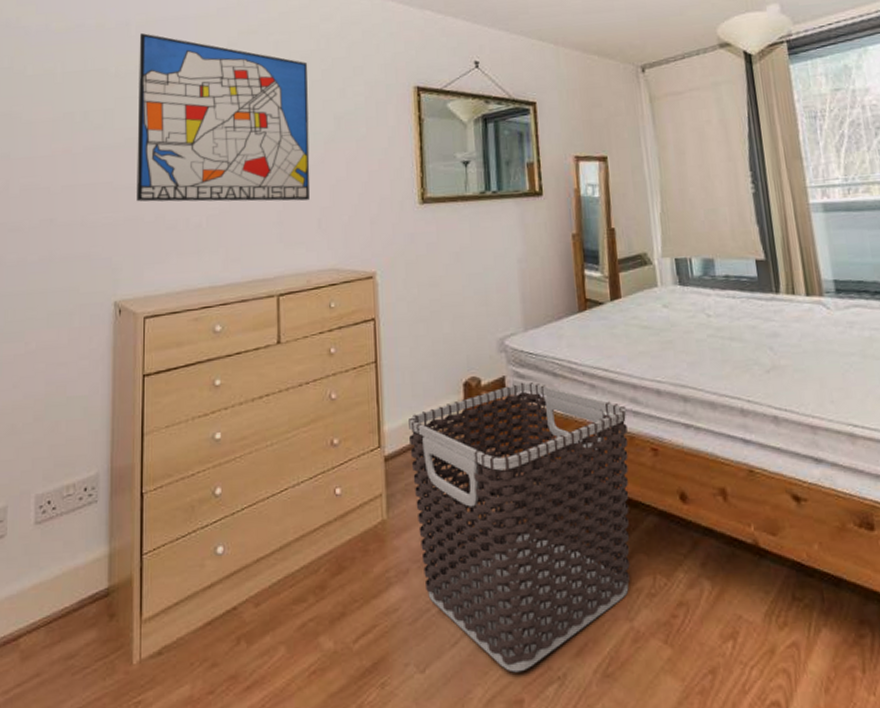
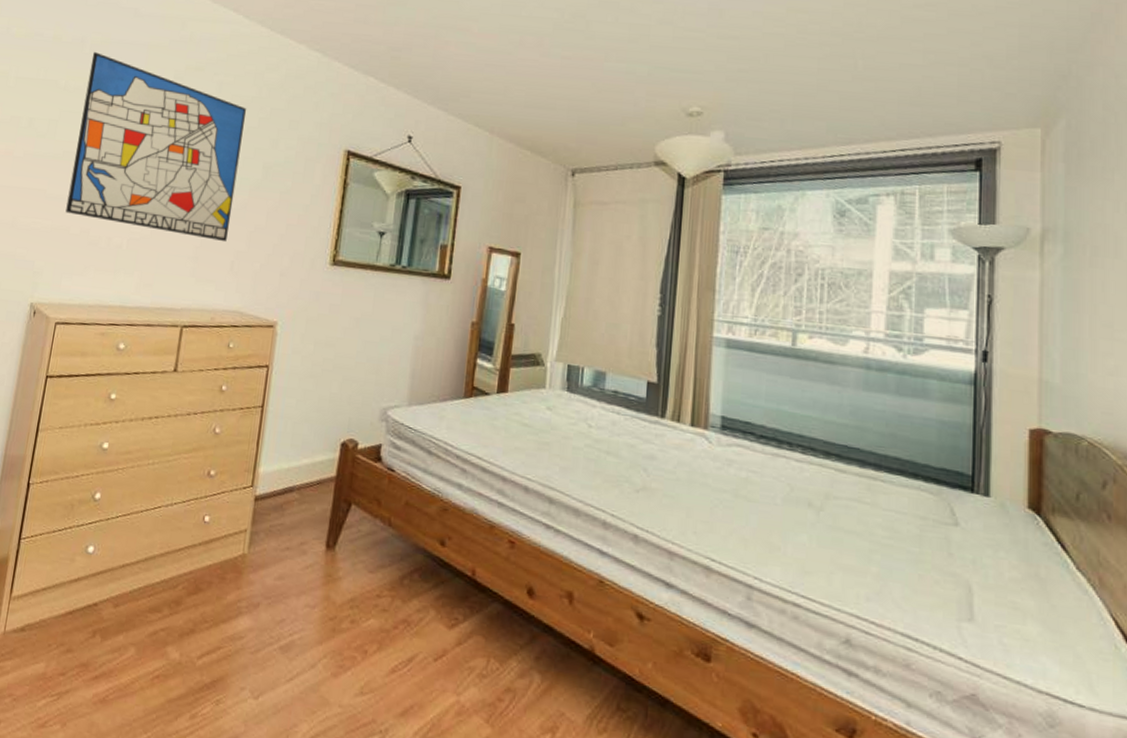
clothes hamper: present [409,382,630,673] -> none [272,453,492,719]

